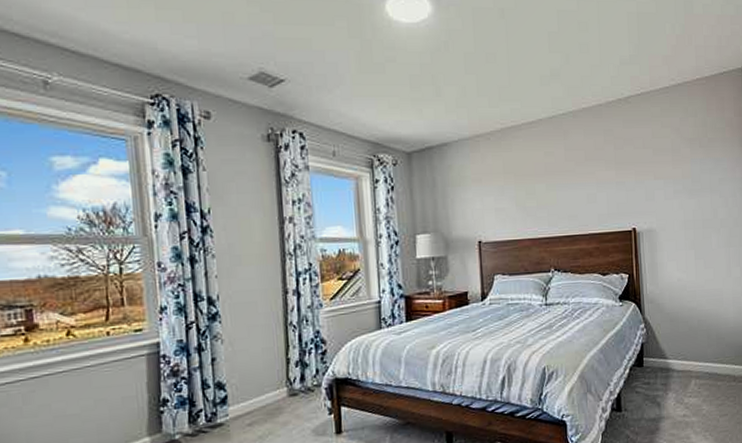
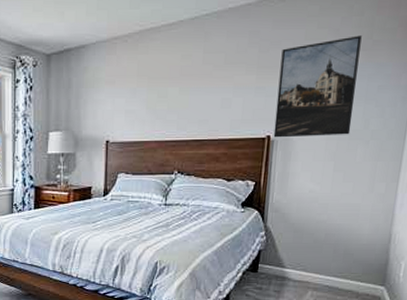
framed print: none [634,134,703,230] -> present [273,35,362,138]

